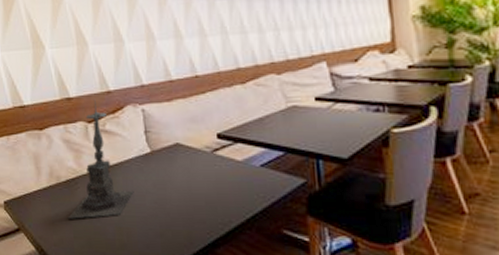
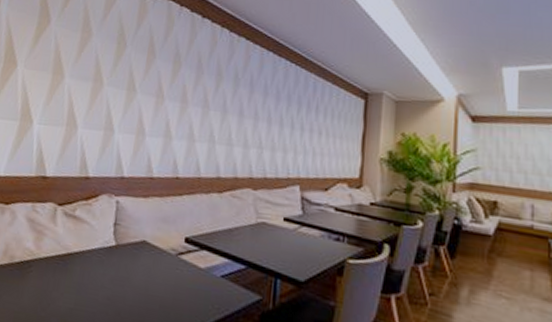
candle holder: present [68,99,134,219] -> none [11,182,89,308]

